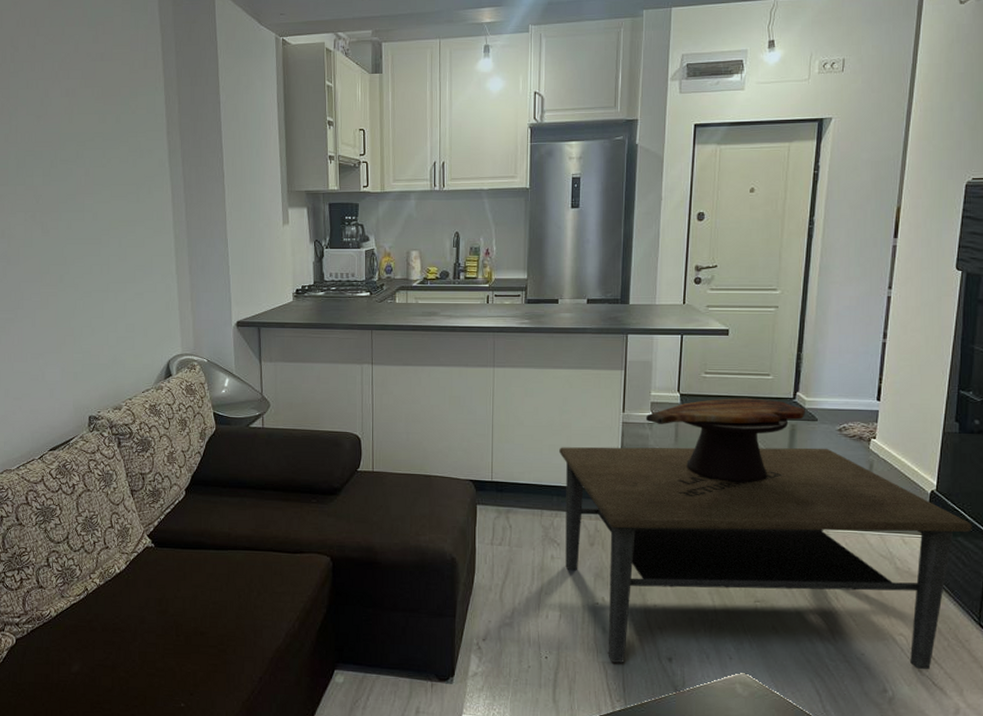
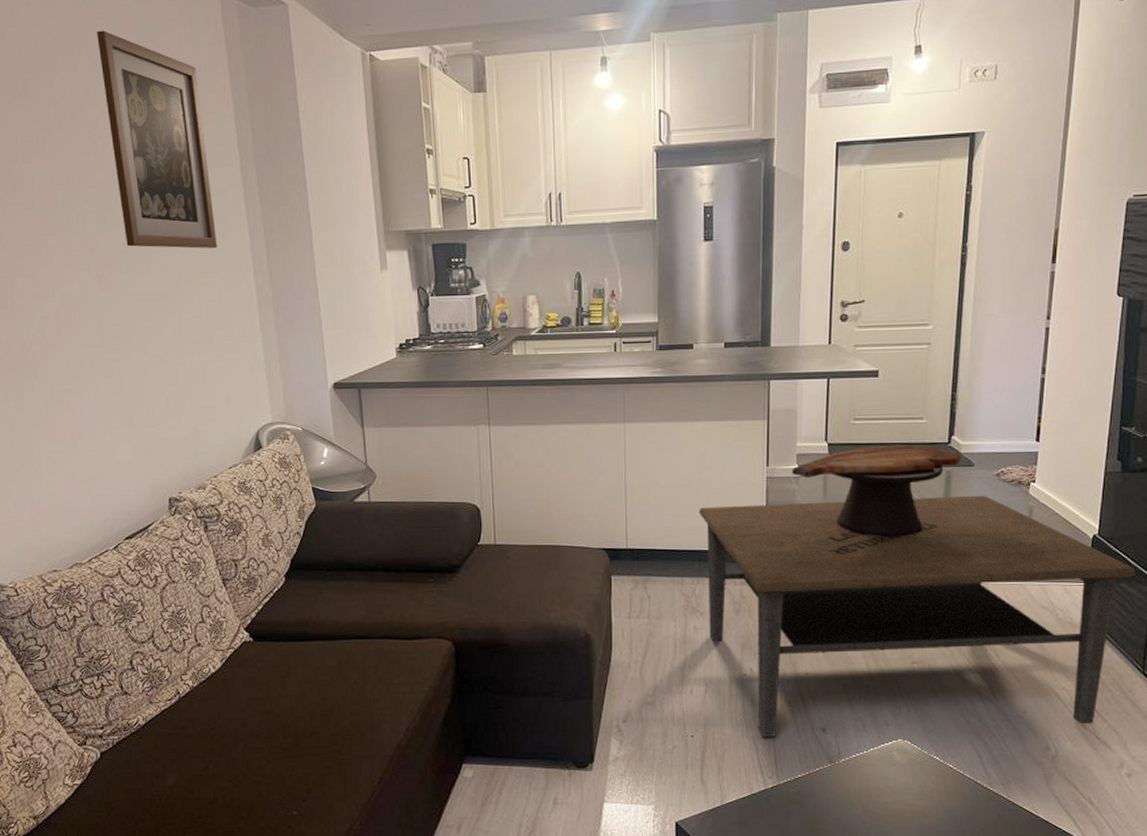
wall art: none [53,15,143,201] -> present [97,30,217,249]

